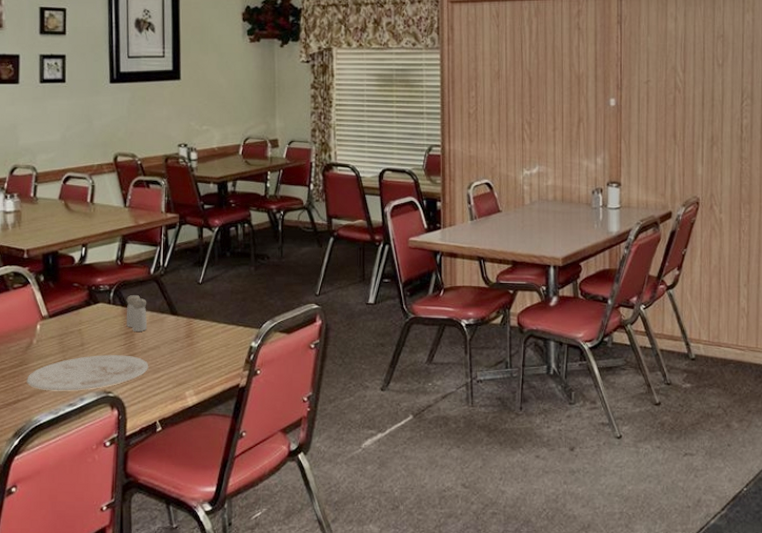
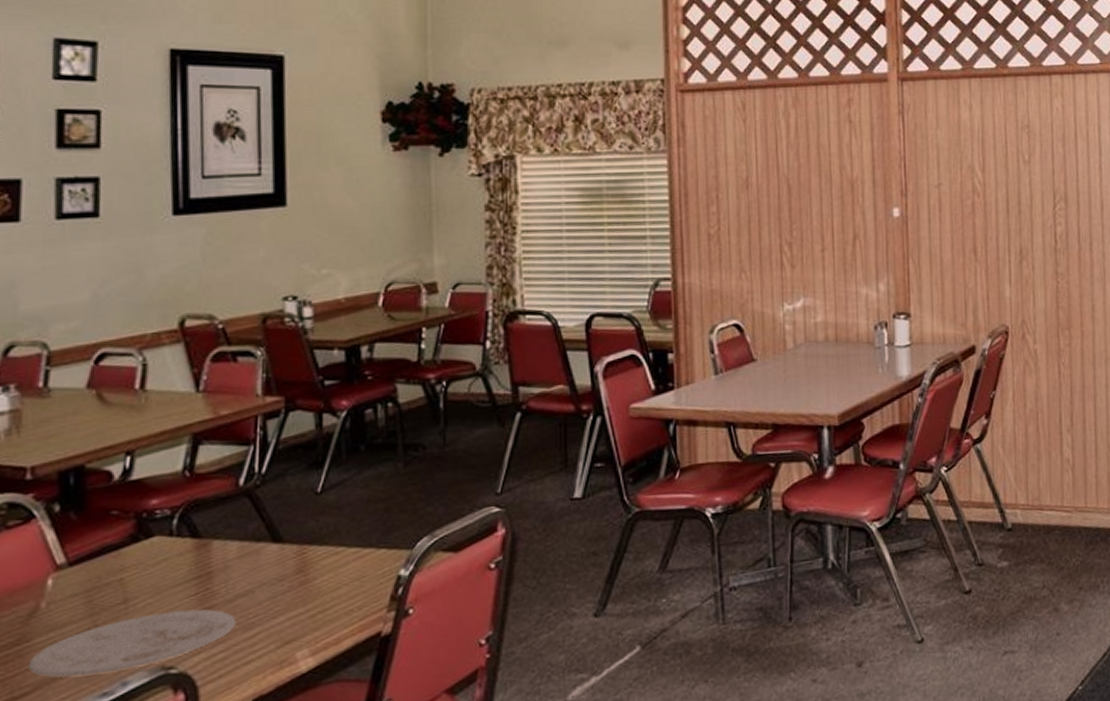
salt and pepper shaker: present [126,295,147,331] -> none [198,519,233,573]

